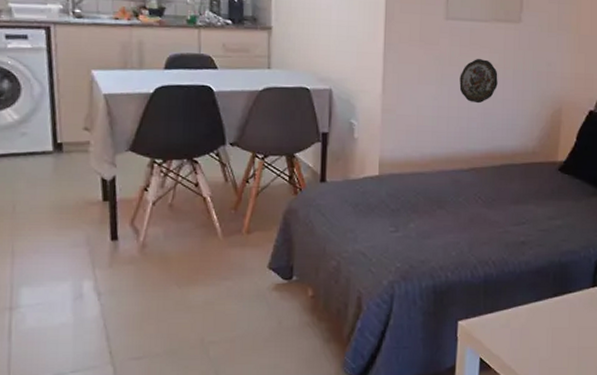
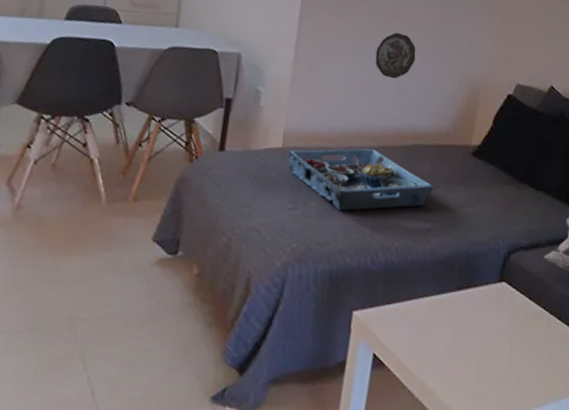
serving tray: none [386,170,525,231] -> present [288,148,434,211]

